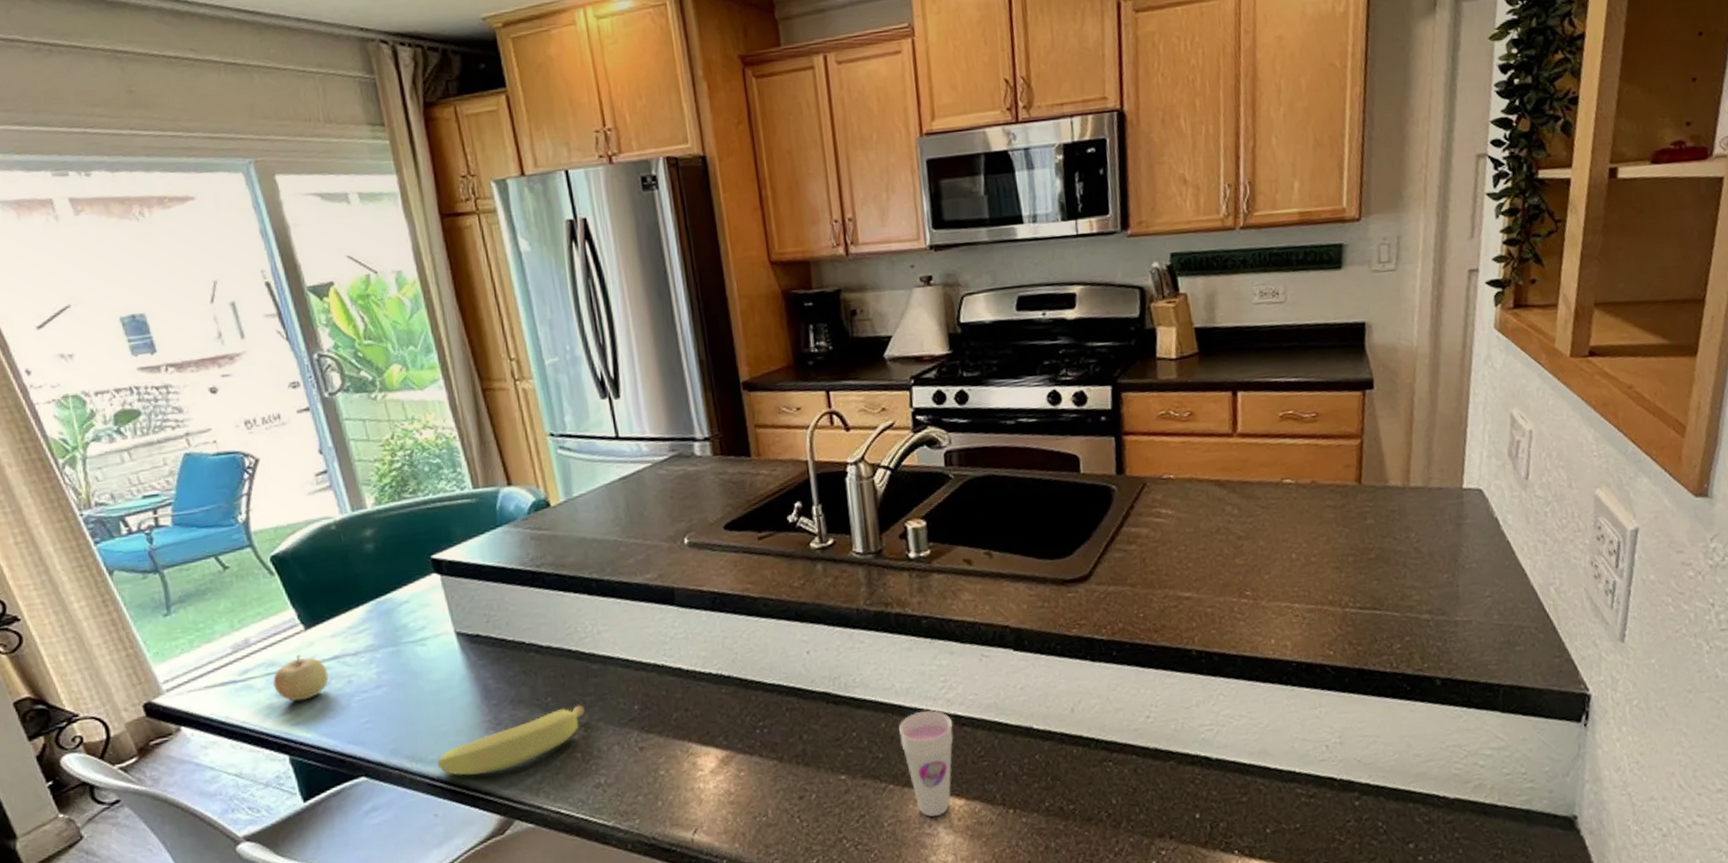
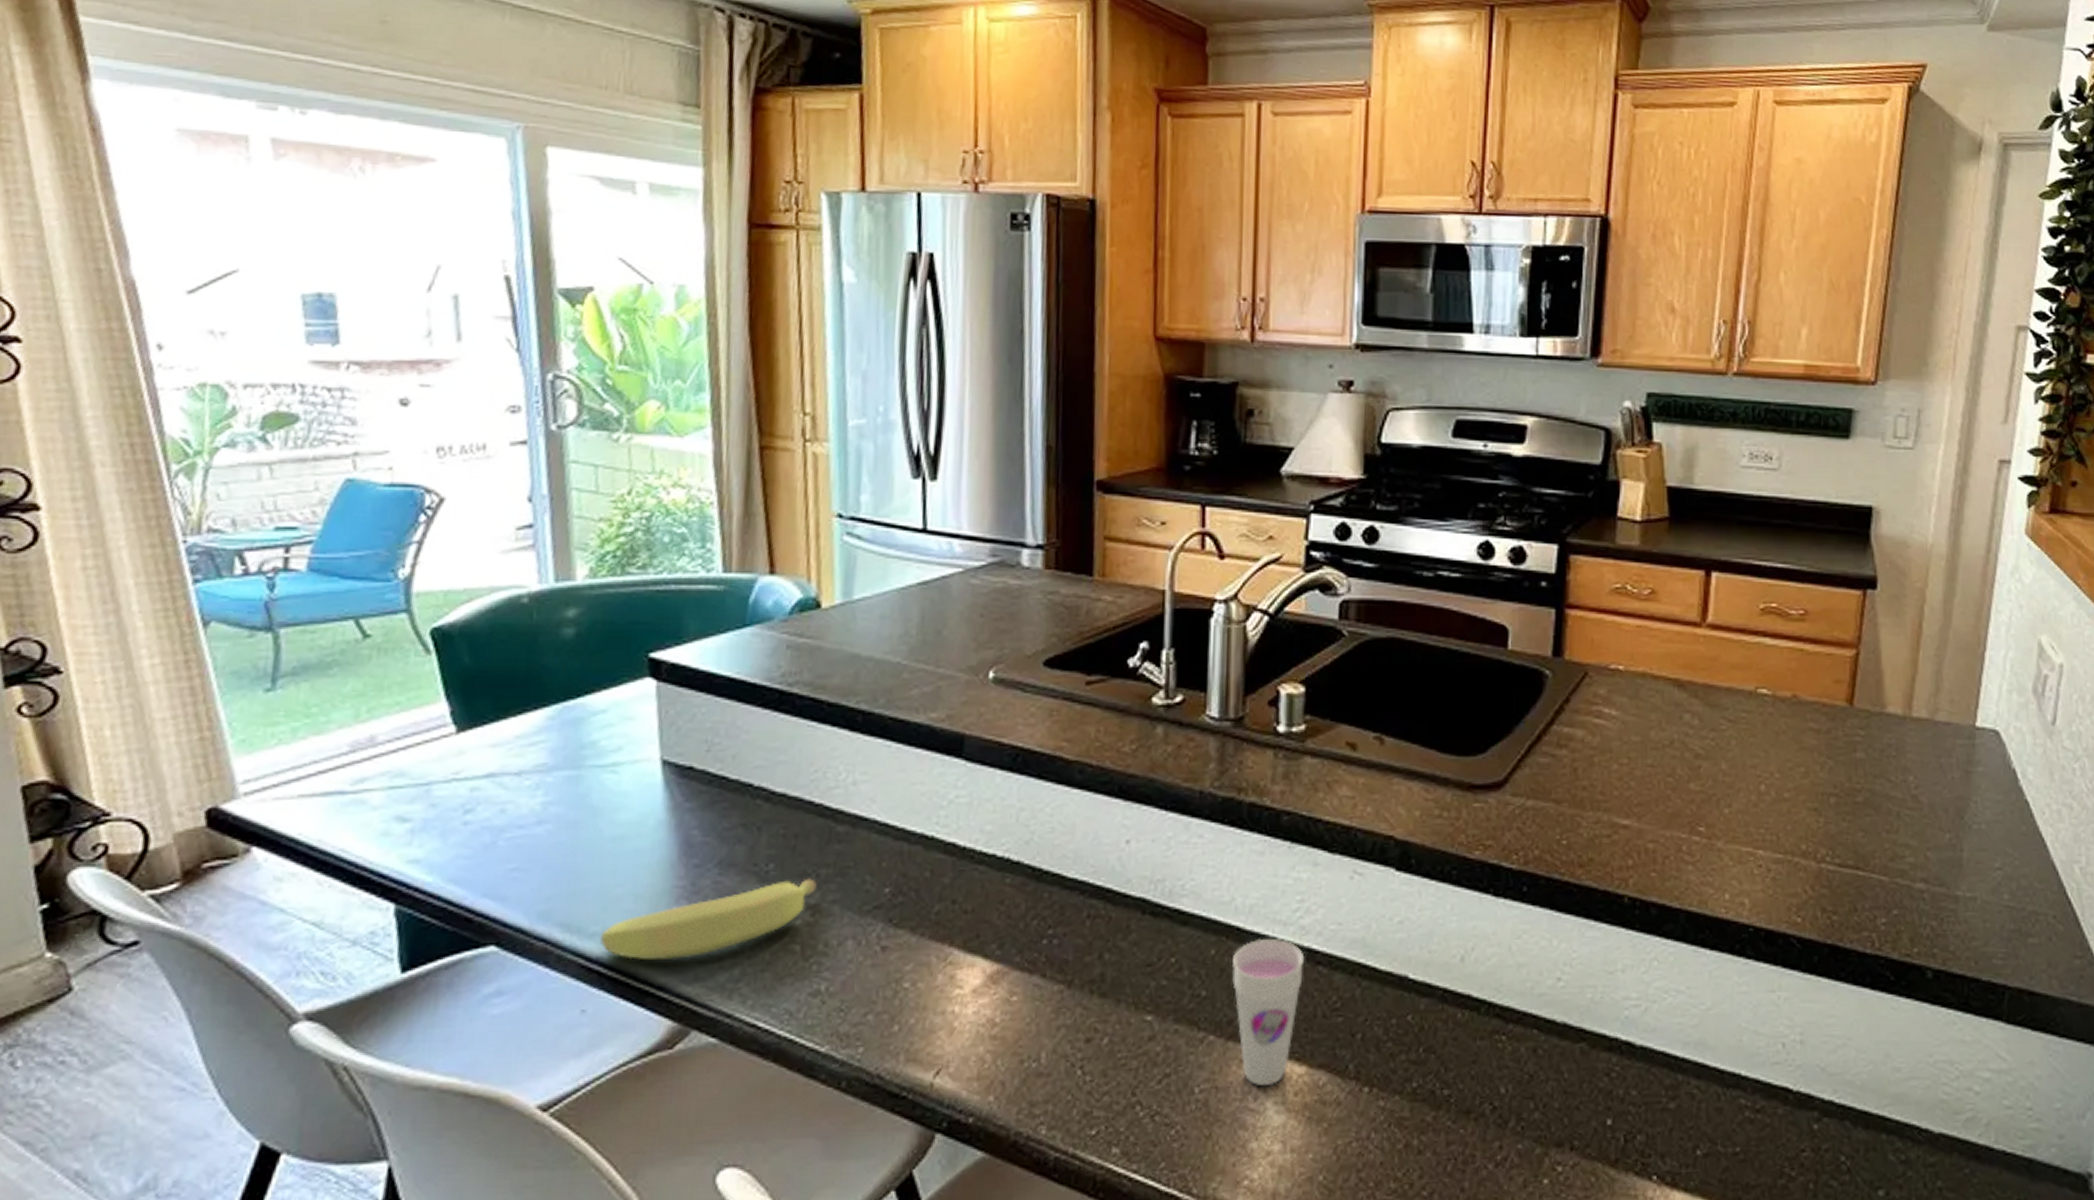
fruit: present [273,655,329,702] -> none [395,766,476,830]

